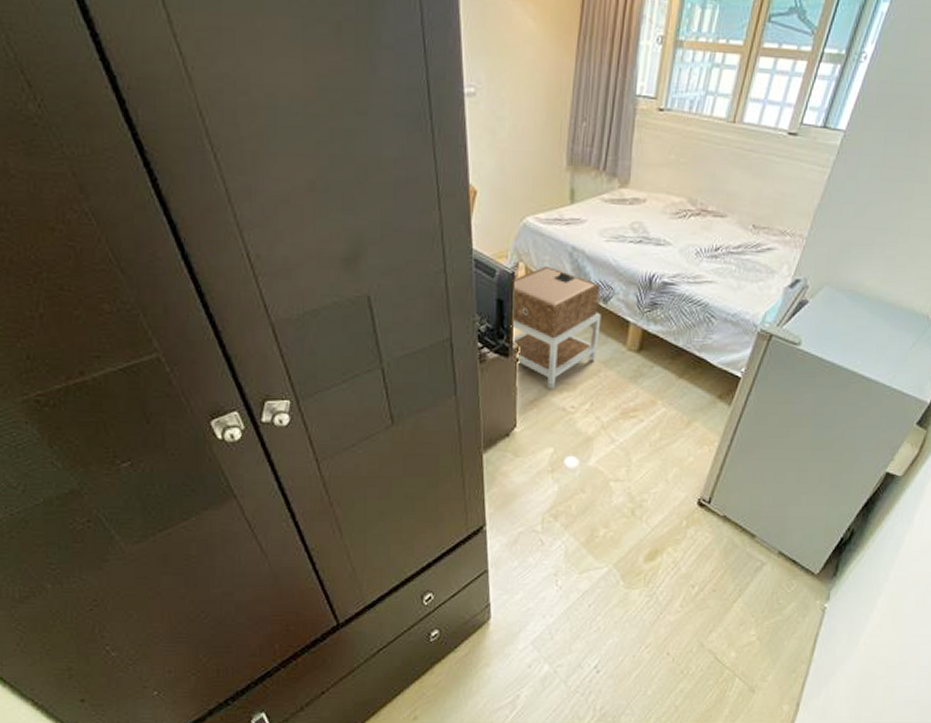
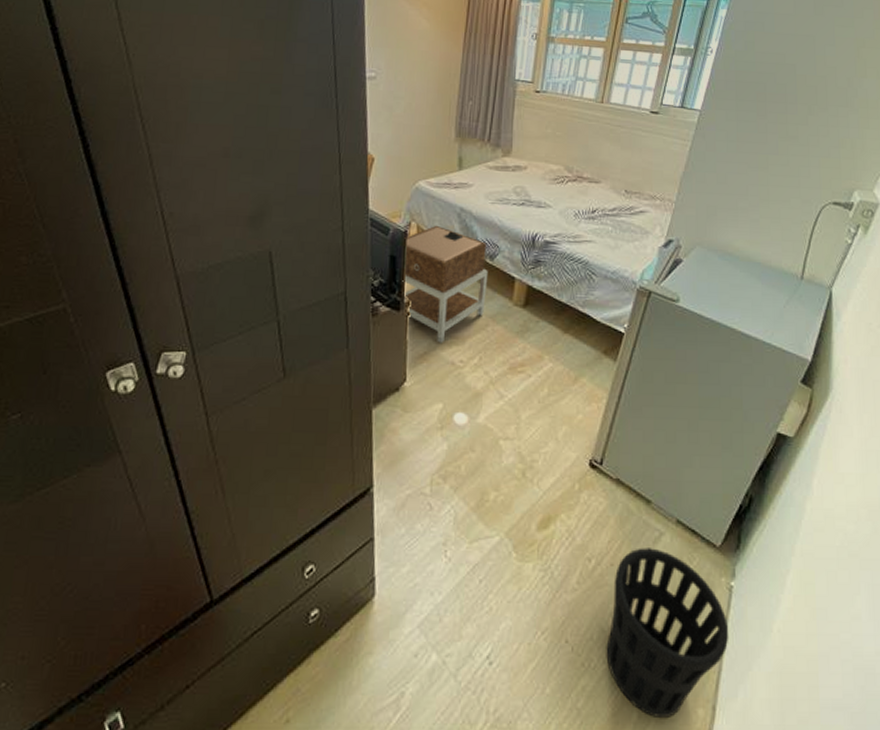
wastebasket: none [703,576,819,712] -> present [606,548,729,717]

